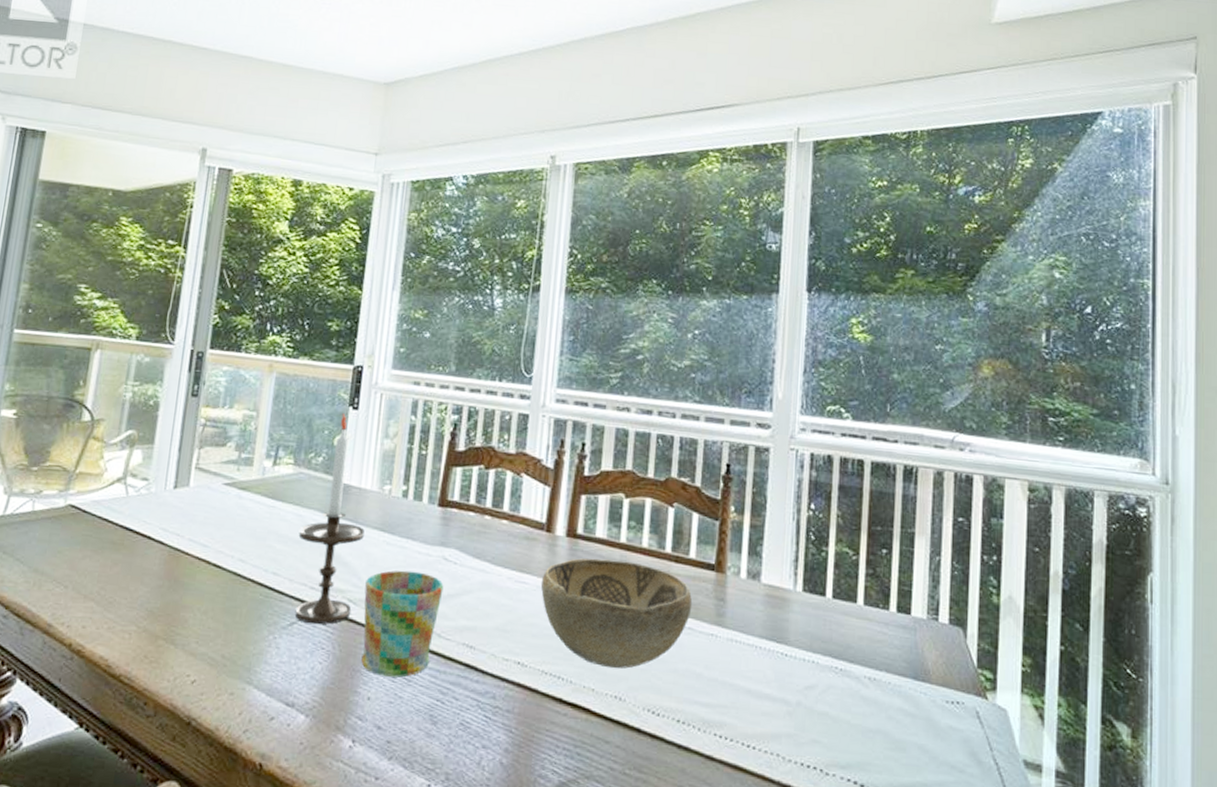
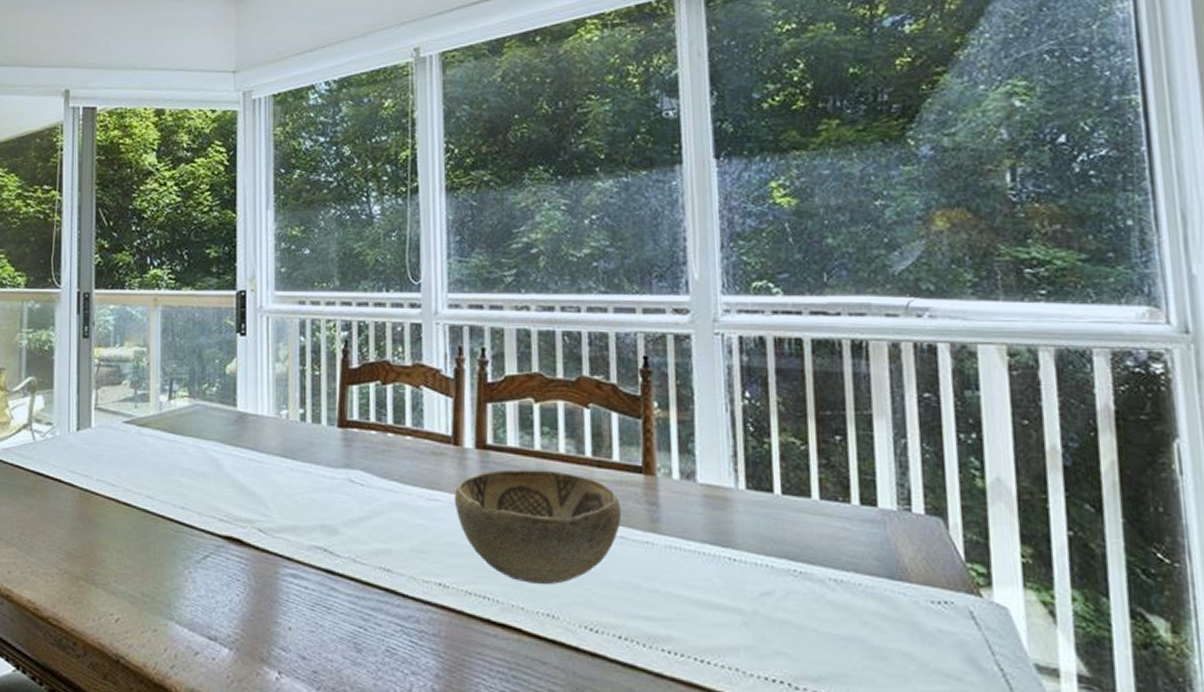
candlestick: present [294,413,365,625] -> none [201,340,266,557]
mug: present [361,570,444,677] -> none [273,496,353,606]

